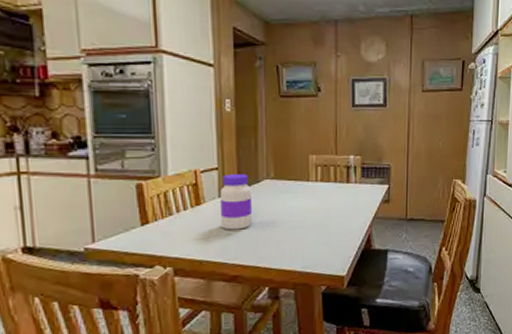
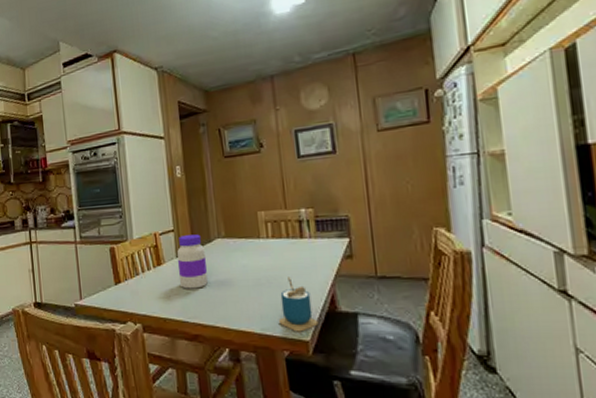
cup: none [319,218,354,269] -> present [278,277,319,332]

